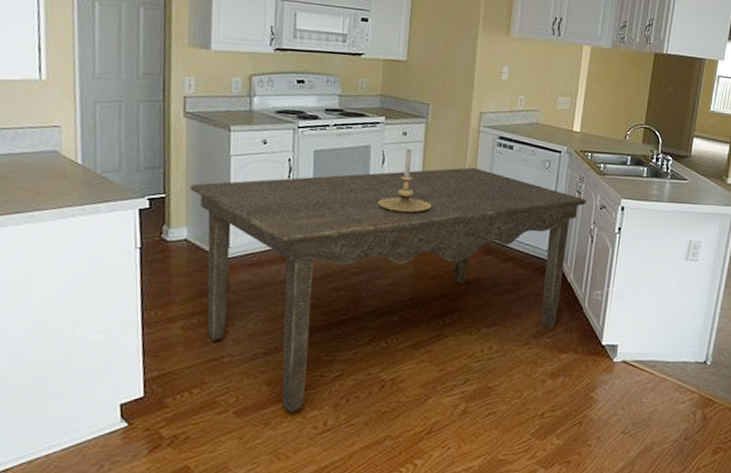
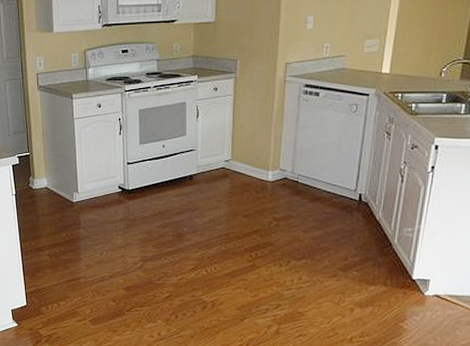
dining table: present [189,167,586,413] -> none [46,115,396,324]
candle holder: present [377,149,432,214] -> none [194,103,242,160]

